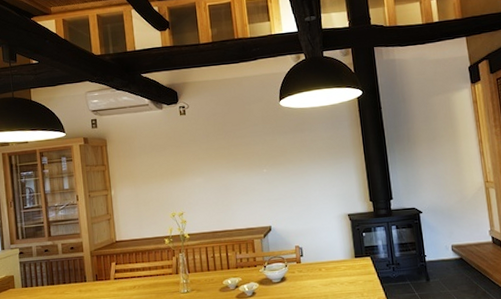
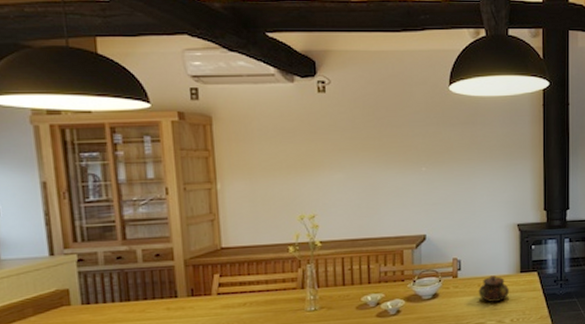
teapot: none [319,260,347,285] -> present [478,275,509,302]

